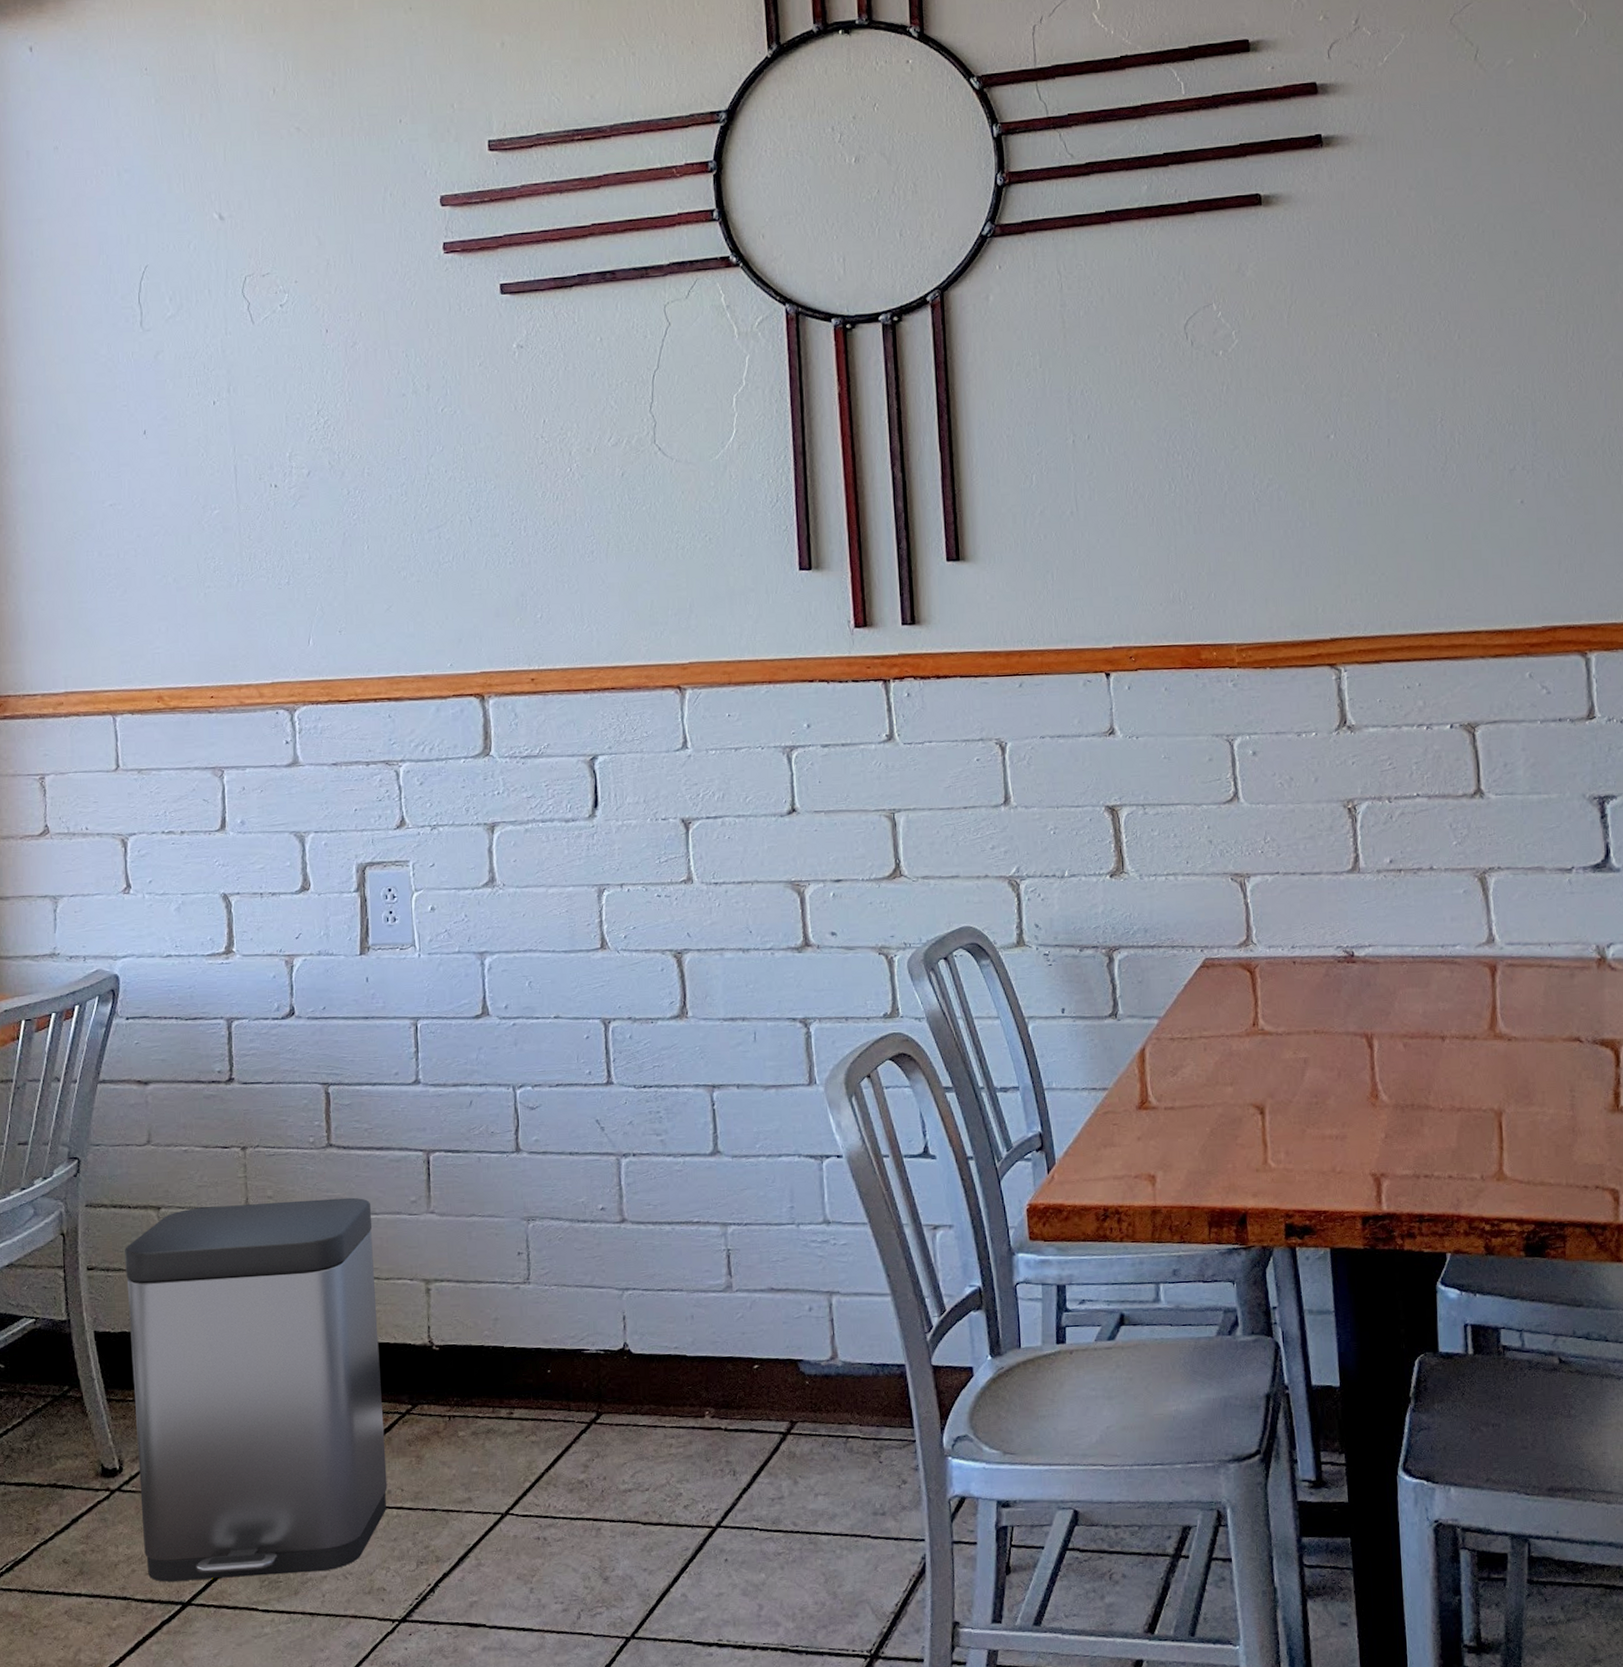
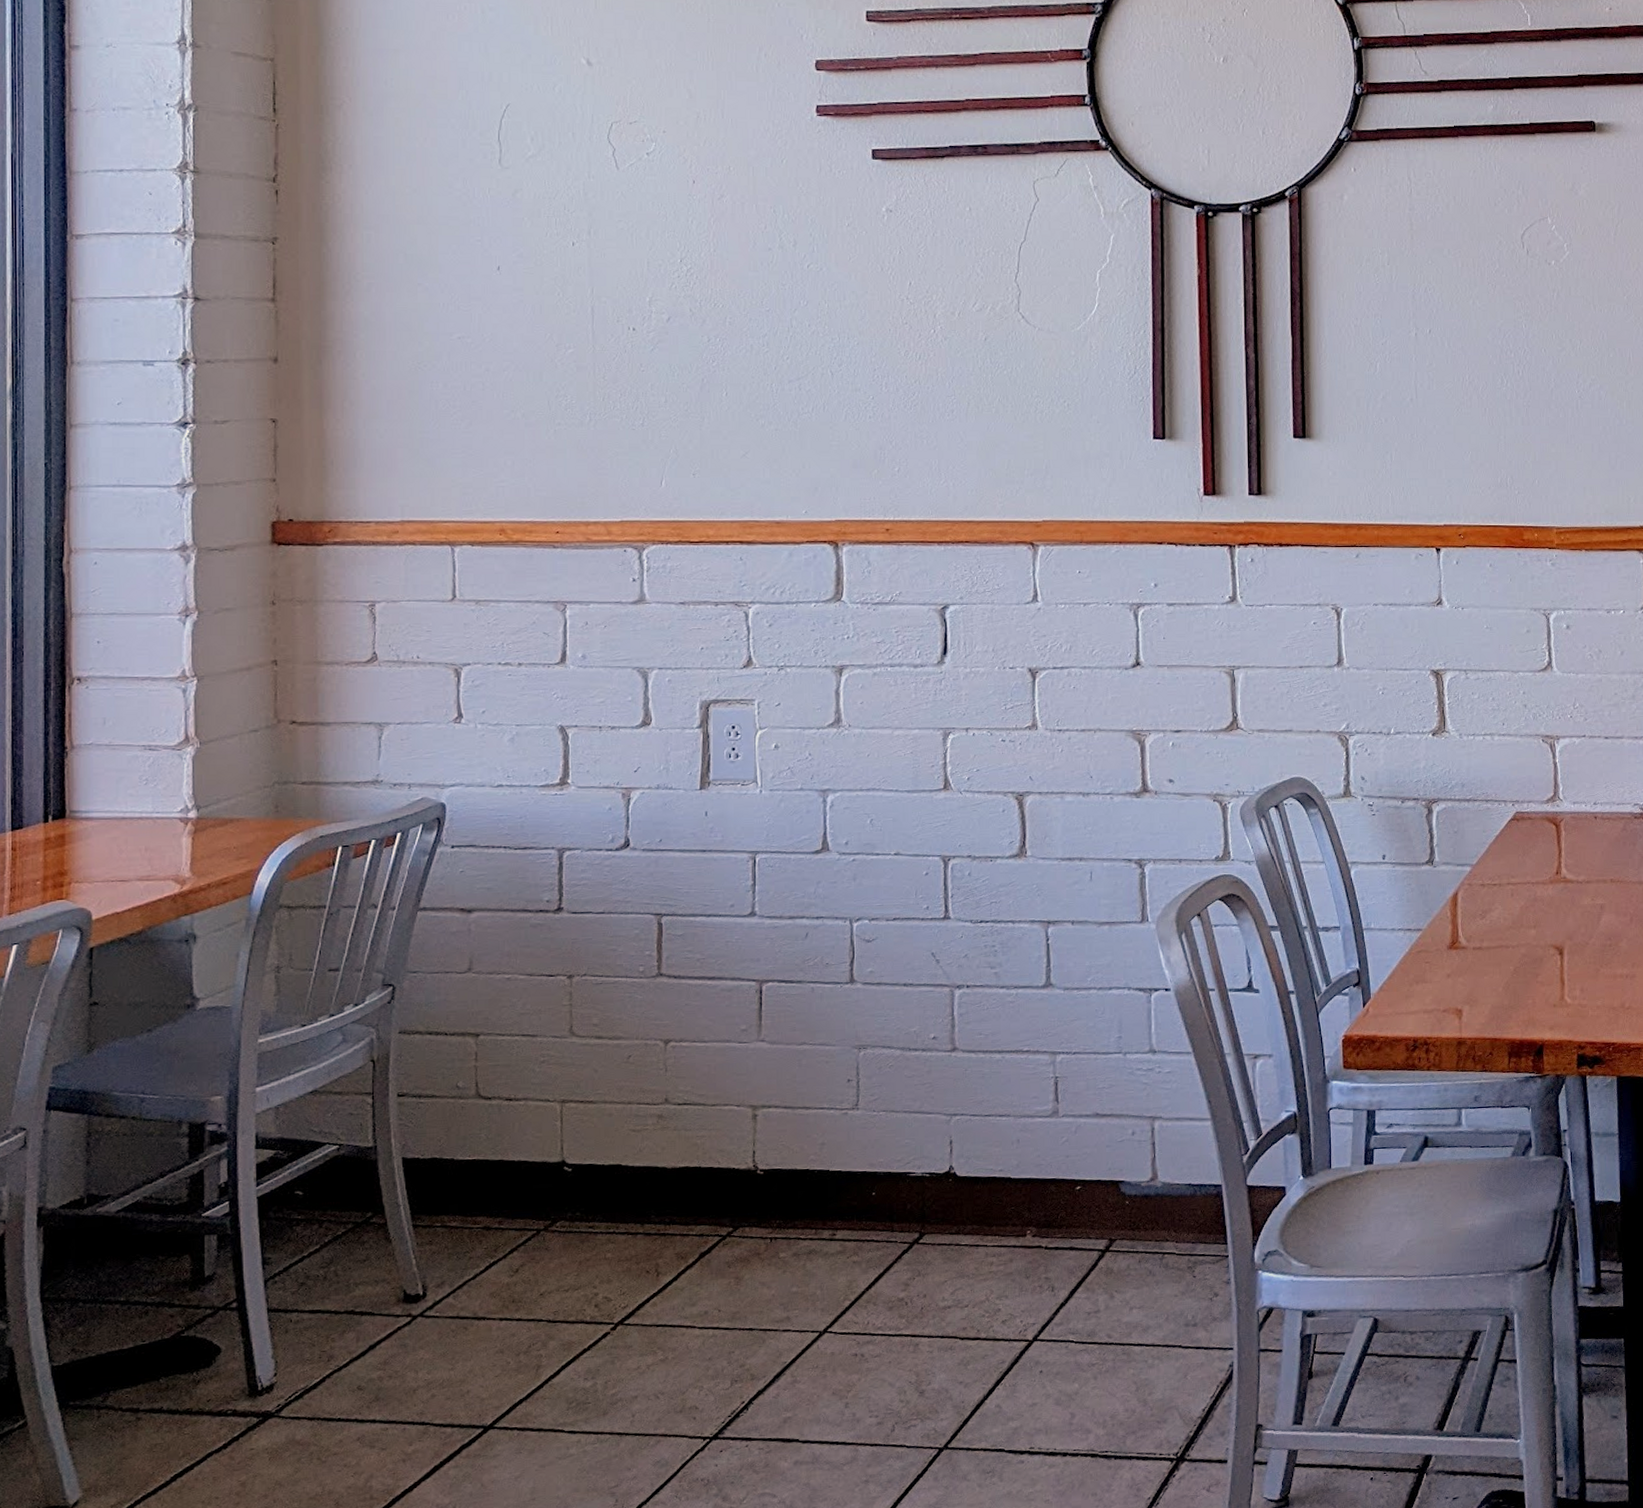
pedal bin: present [125,1197,388,1582] -> none [439,1025,704,1406]

